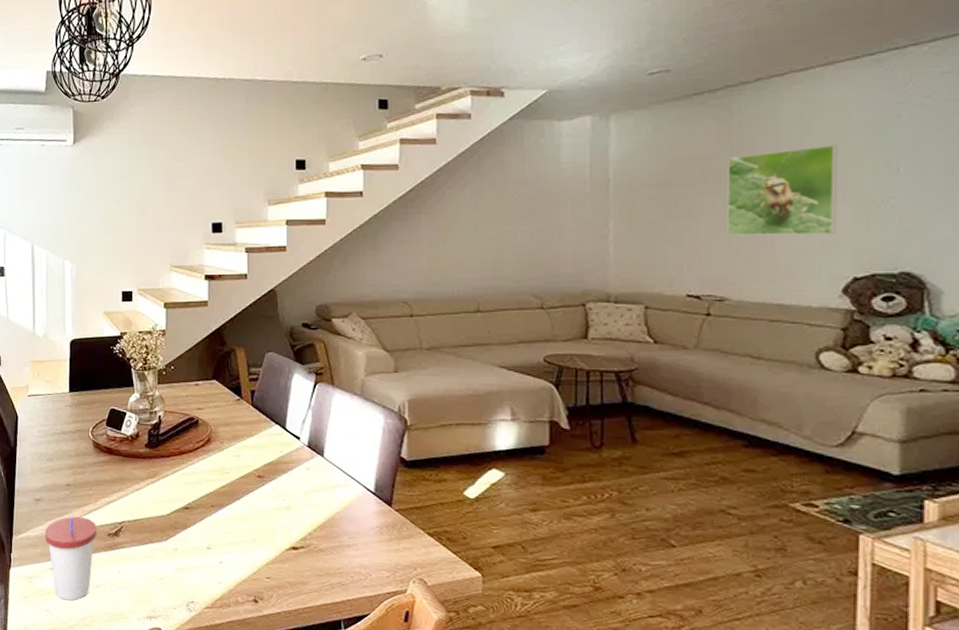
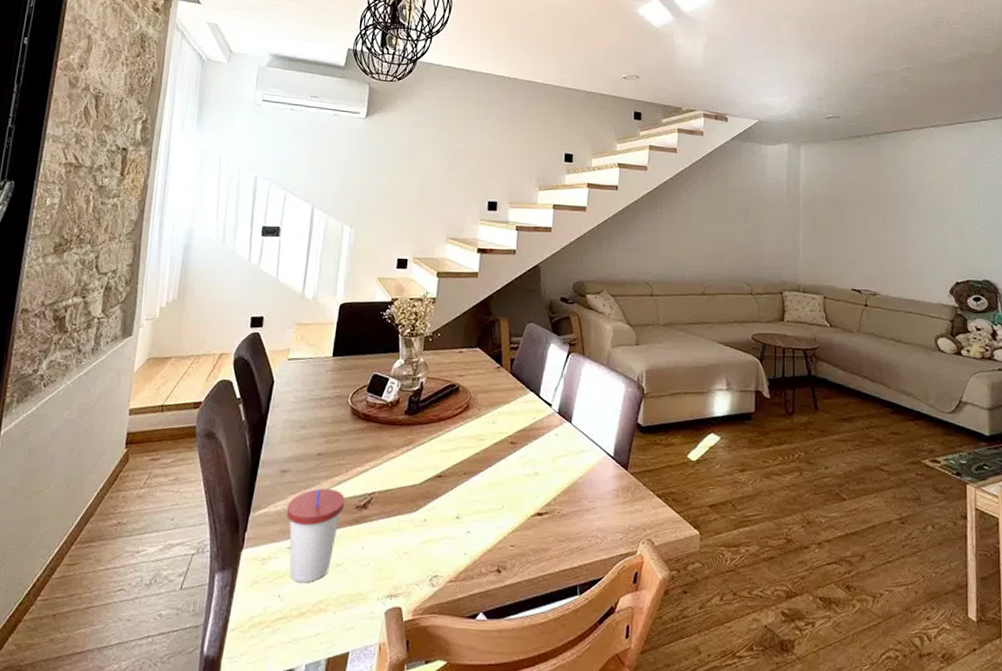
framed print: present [727,145,837,236] -> none [877,183,944,249]

